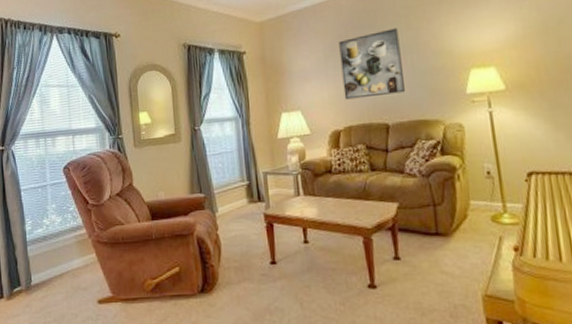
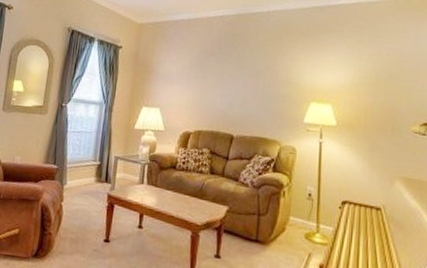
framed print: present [339,28,405,100] -> none [200,53,257,111]

